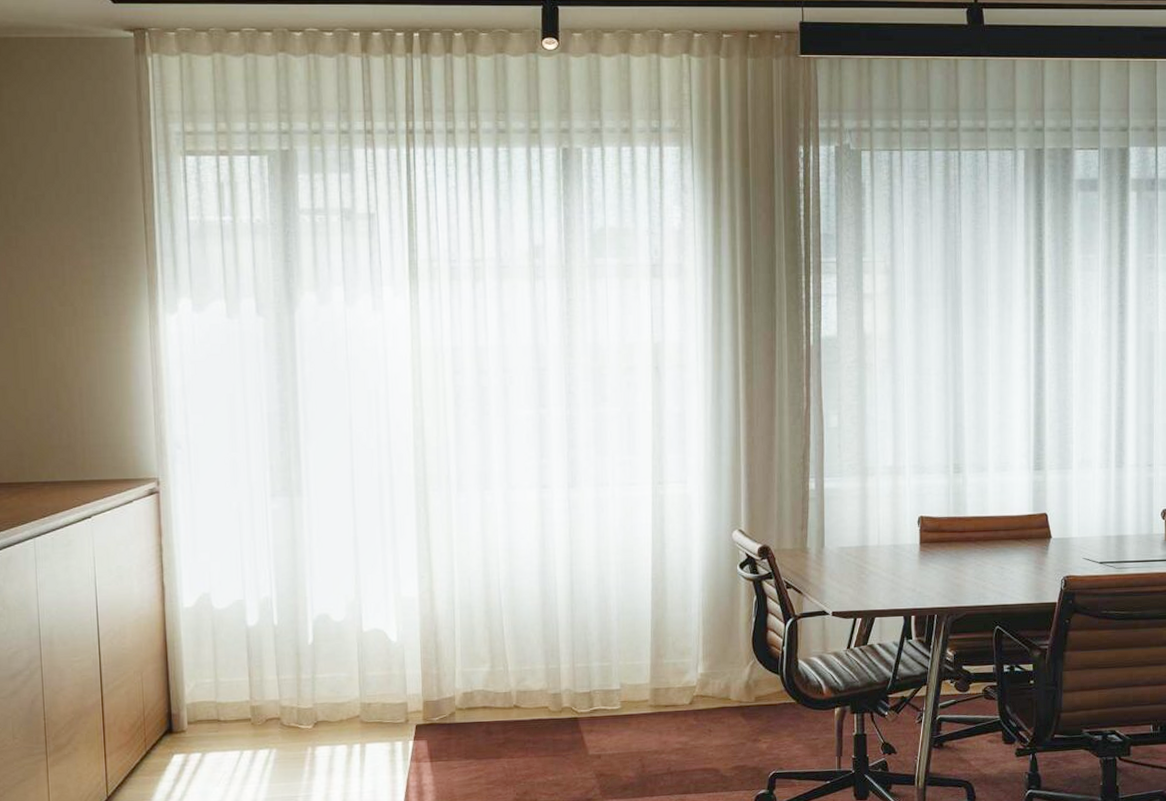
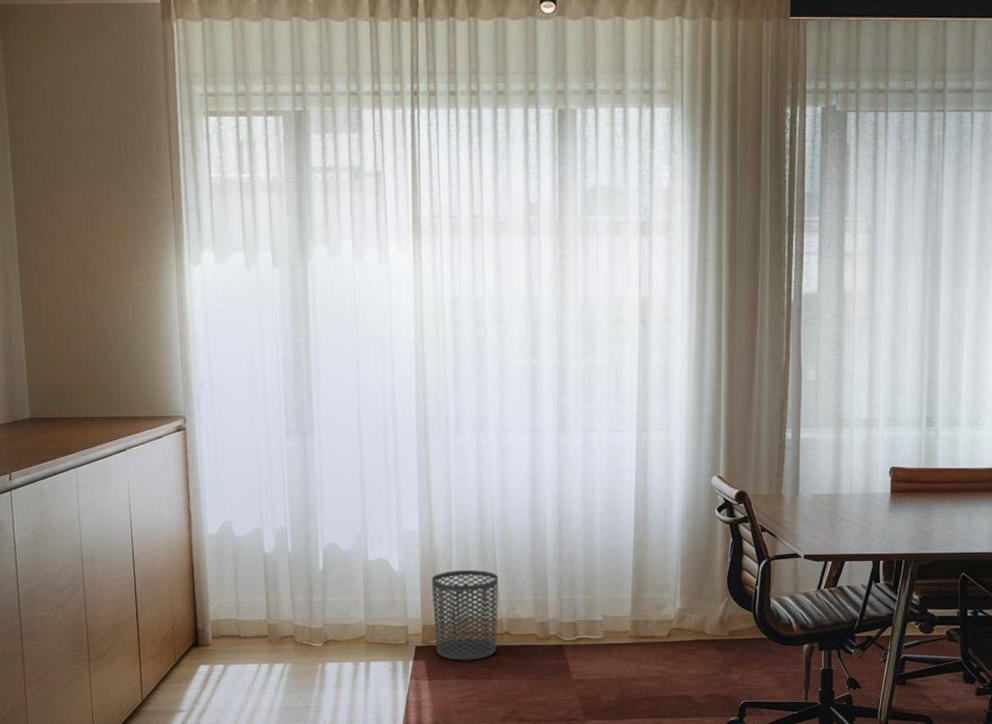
waste bin: none [433,638,507,739] -> present [431,569,499,661]

